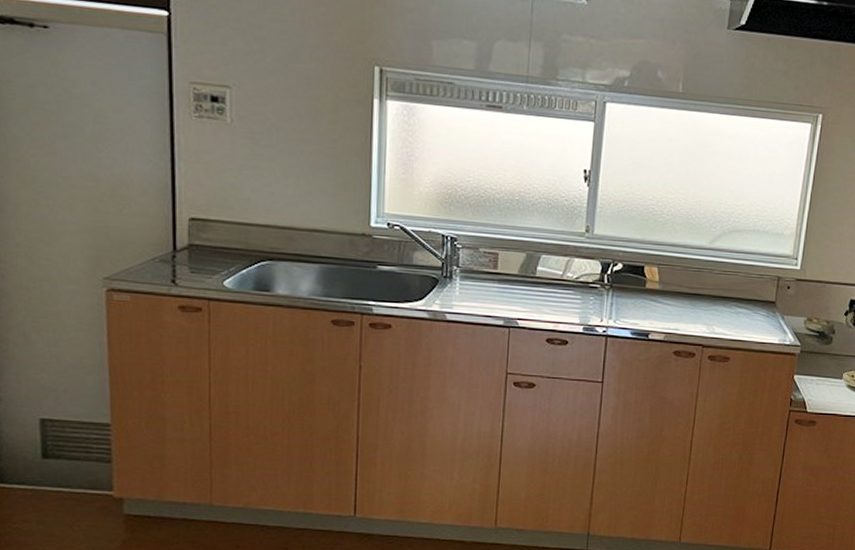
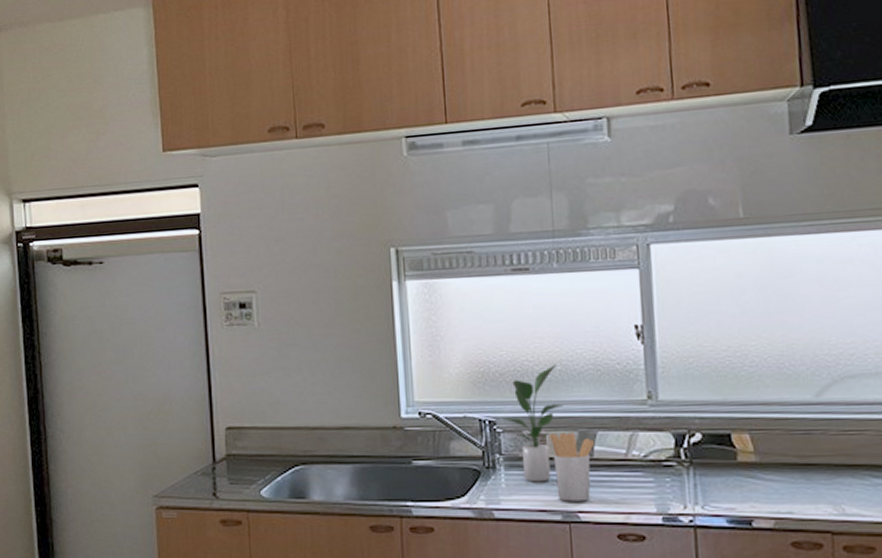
potted plant: none [463,194,517,293] -> present [503,364,564,482]
utensil holder: none [501,253,539,311] -> present [549,433,595,502]

